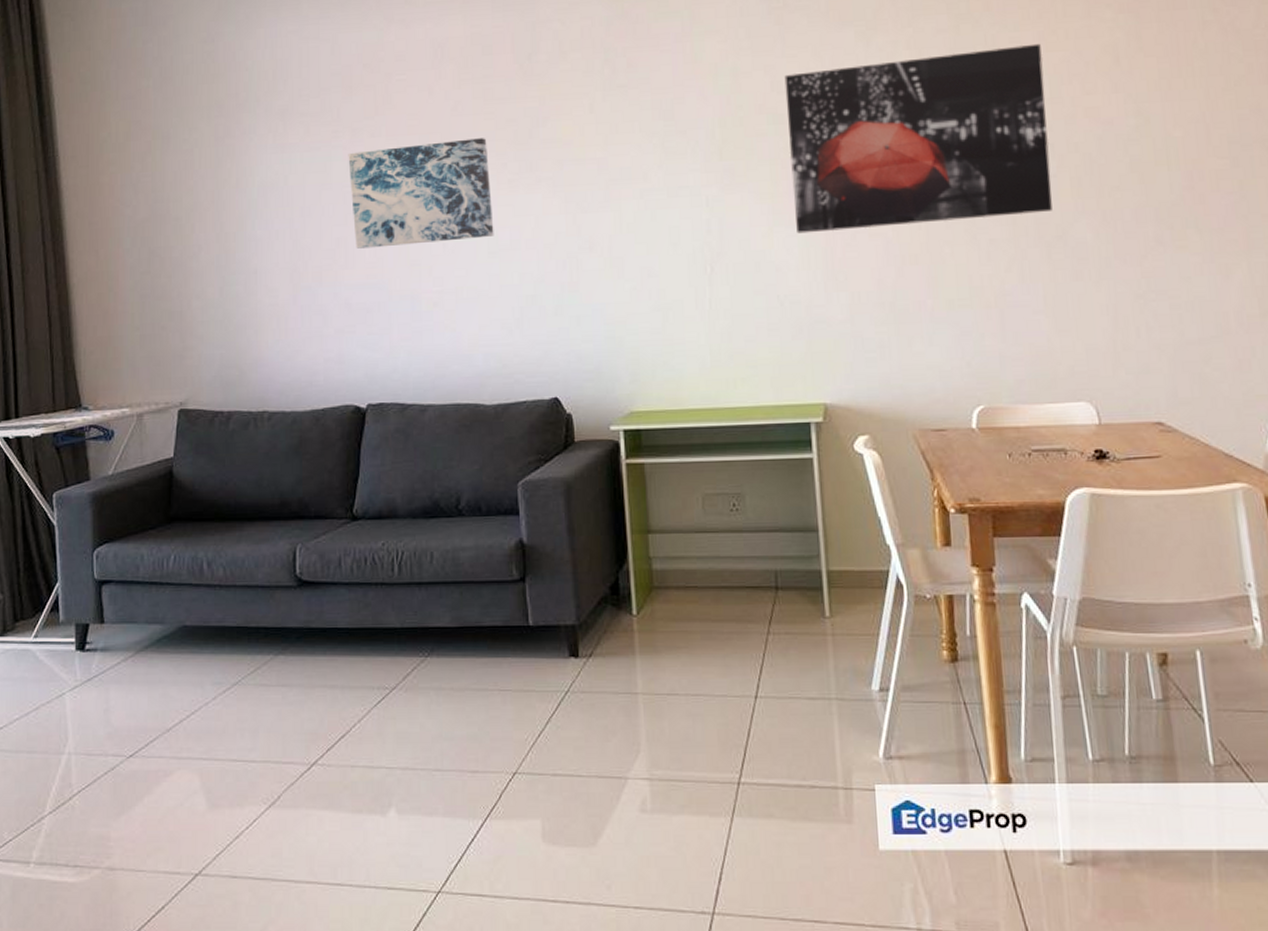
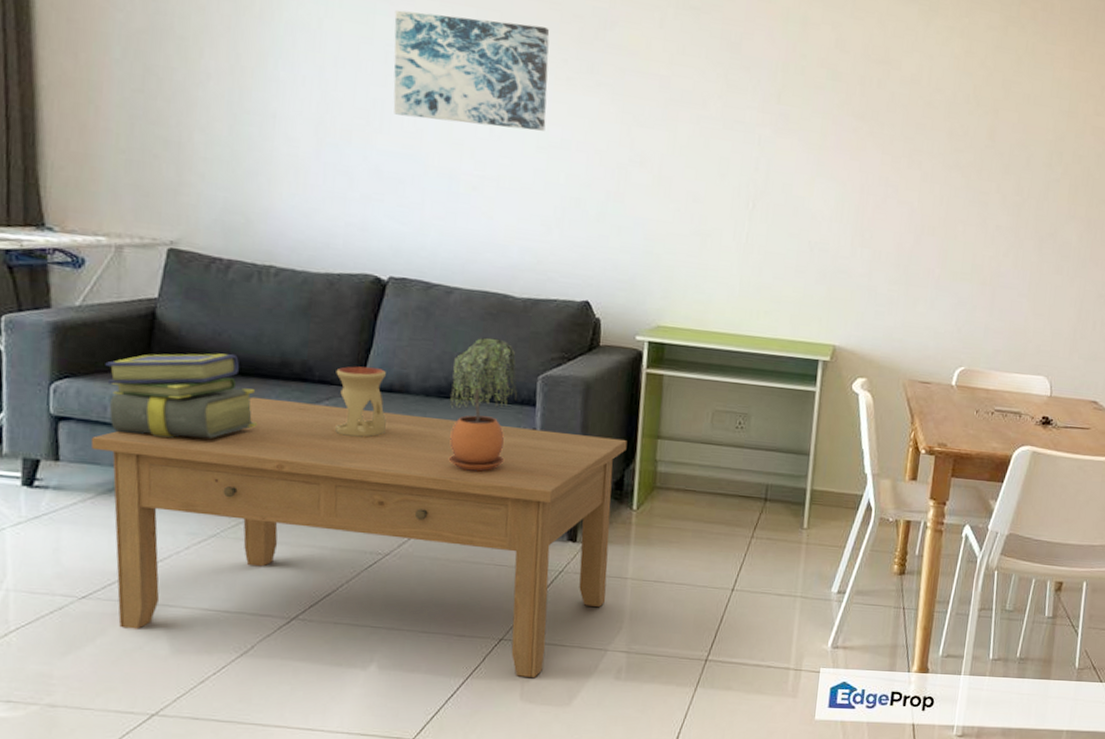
coffee table: none [128,538,618,814] -> present [90,396,628,677]
stack of books: none [135,502,265,591] -> present [105,353,258,438]
oil burner: none [329,496,380,569] -> present [335,366,387,438]
potted plant: none [434,450,501,591] -> present [448,337,518,472]
wall art: present [784,43,1052,234] -> none [836,35,1070,211]

